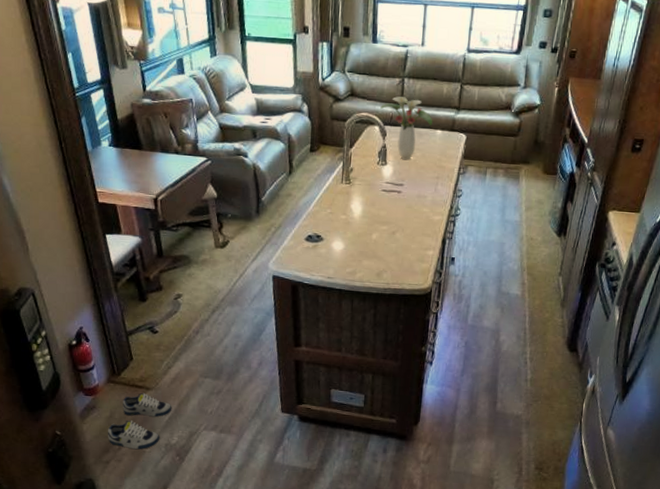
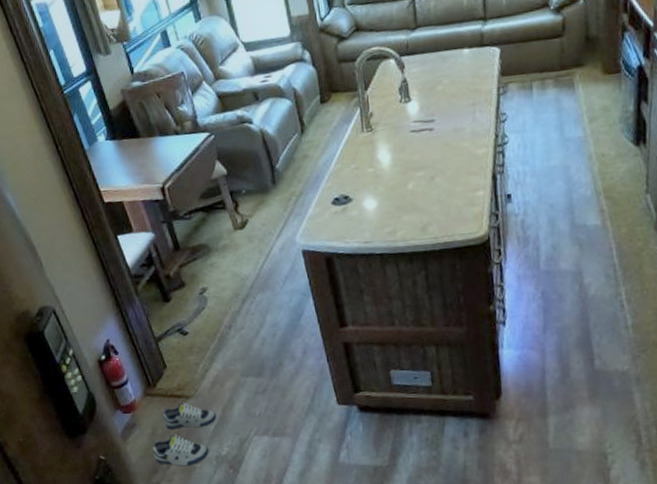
flower arrangement: present [380,96,433,161] -> none [392,18,457,92]

